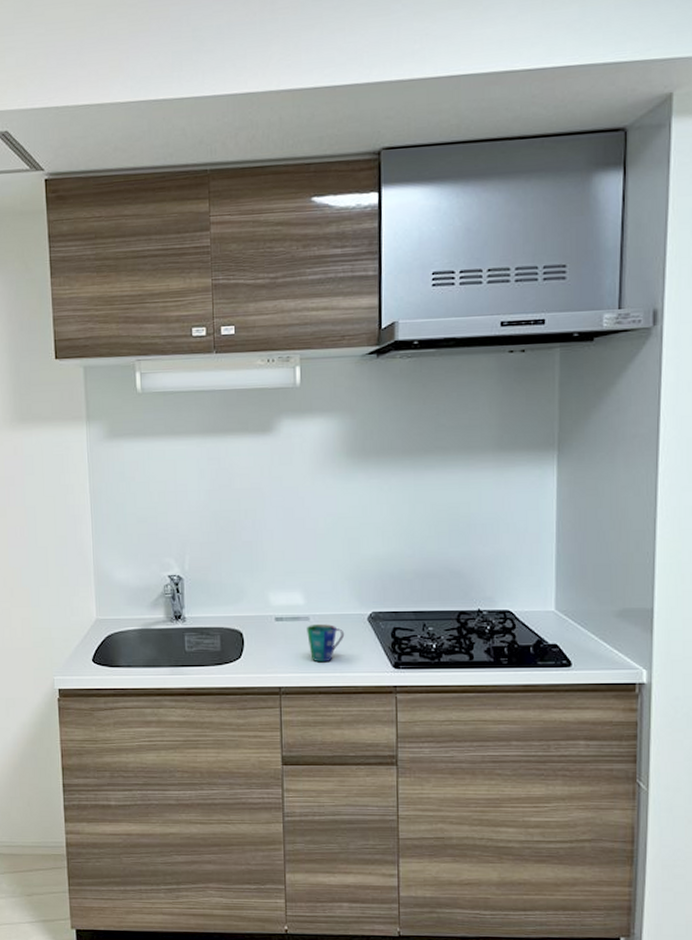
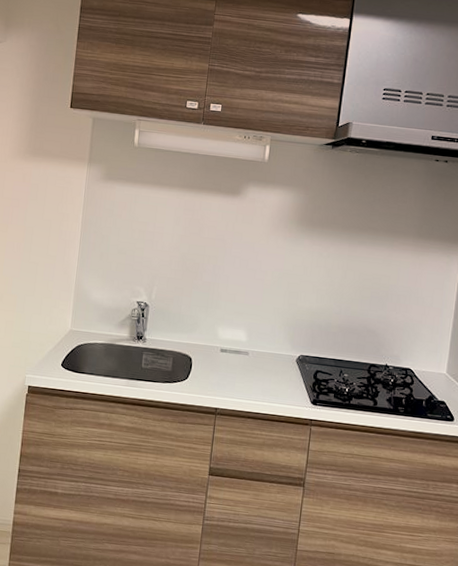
cup: present [307,624,345,663] -> none [245,359,276,392]

